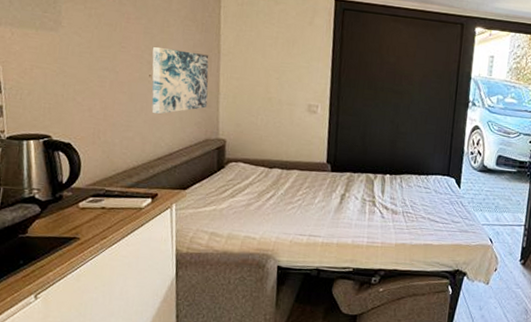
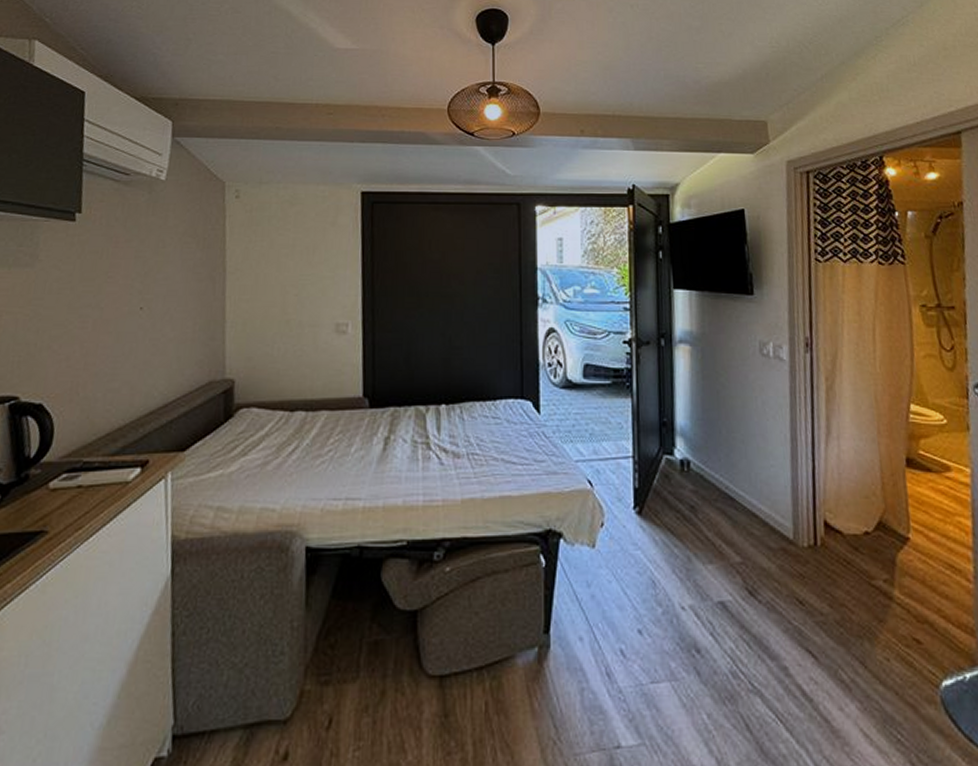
wall art: present [152,47,209,114] -> none [143,273,213,356]

